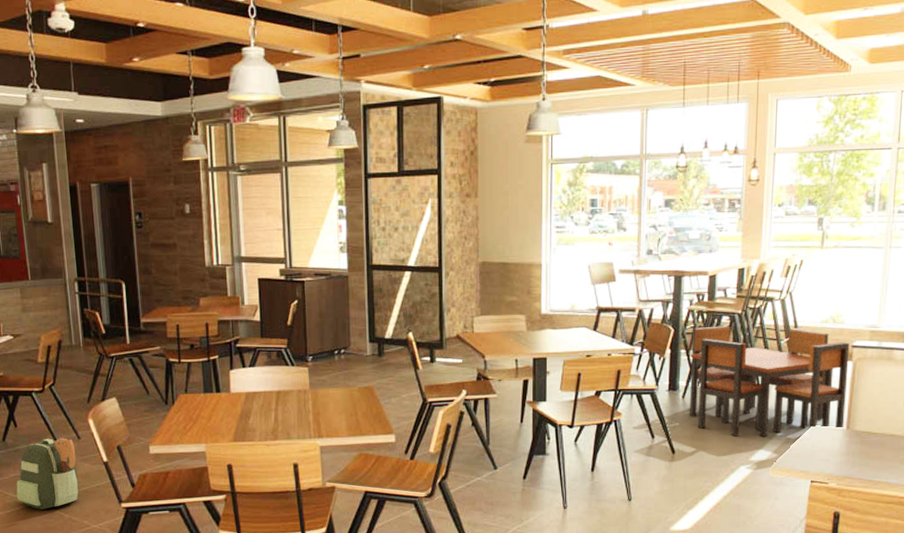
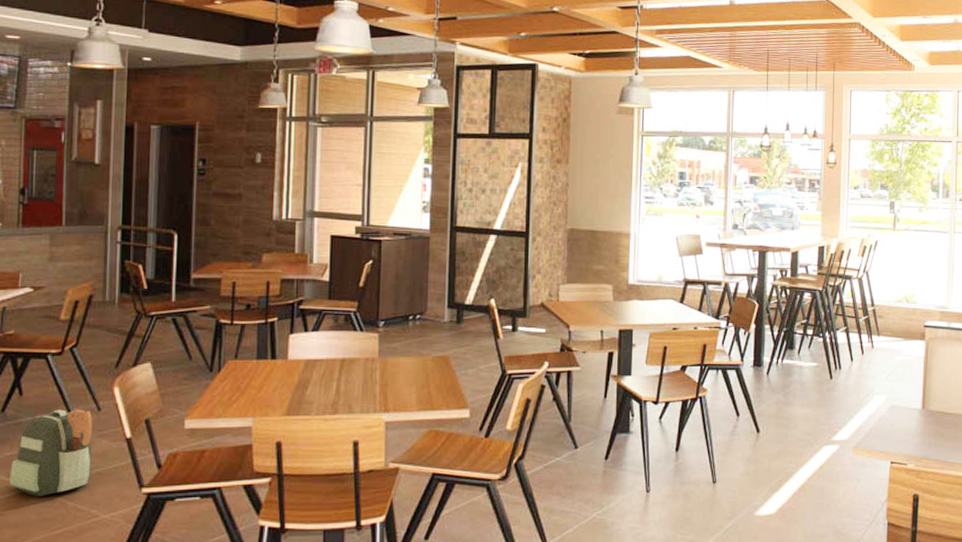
dining table: present [690,325,850,437] -> none [774,302,922,416]

